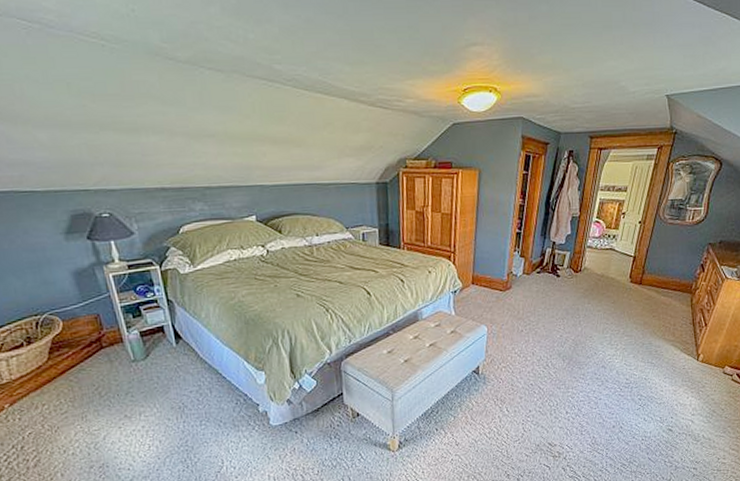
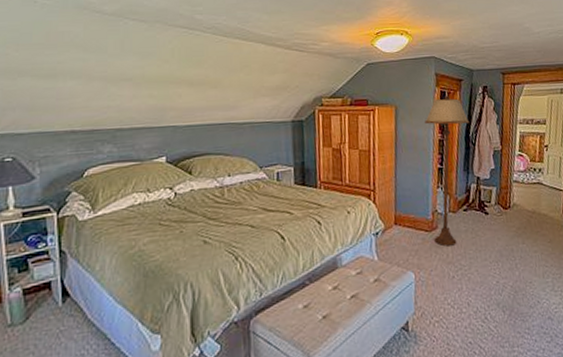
floor lamp: none [507,159,552,305] -> present [425,95,470,247]

